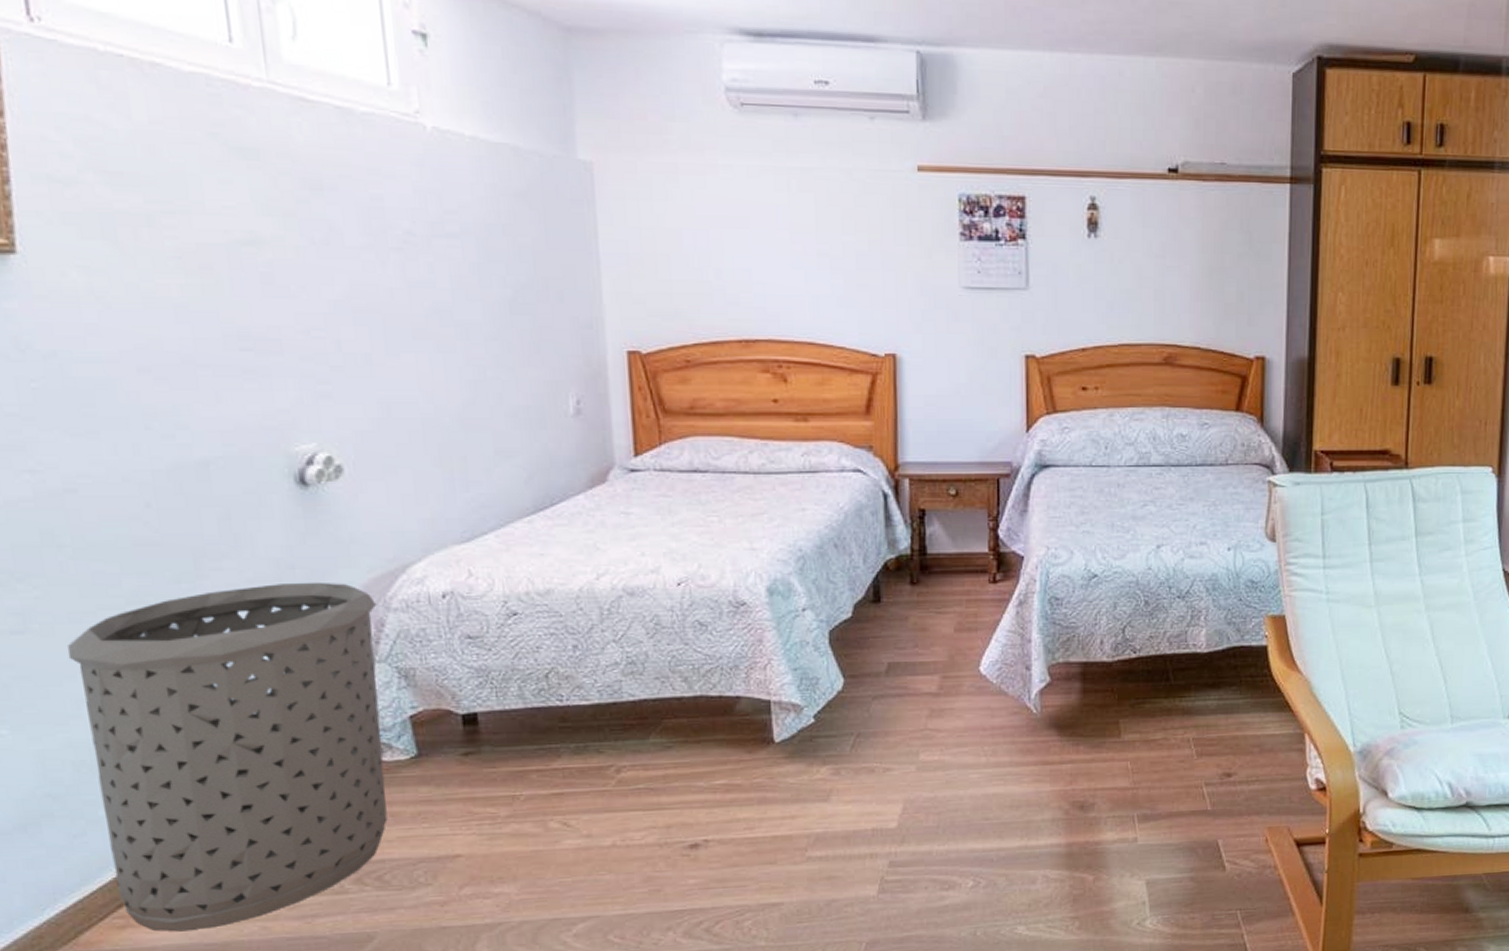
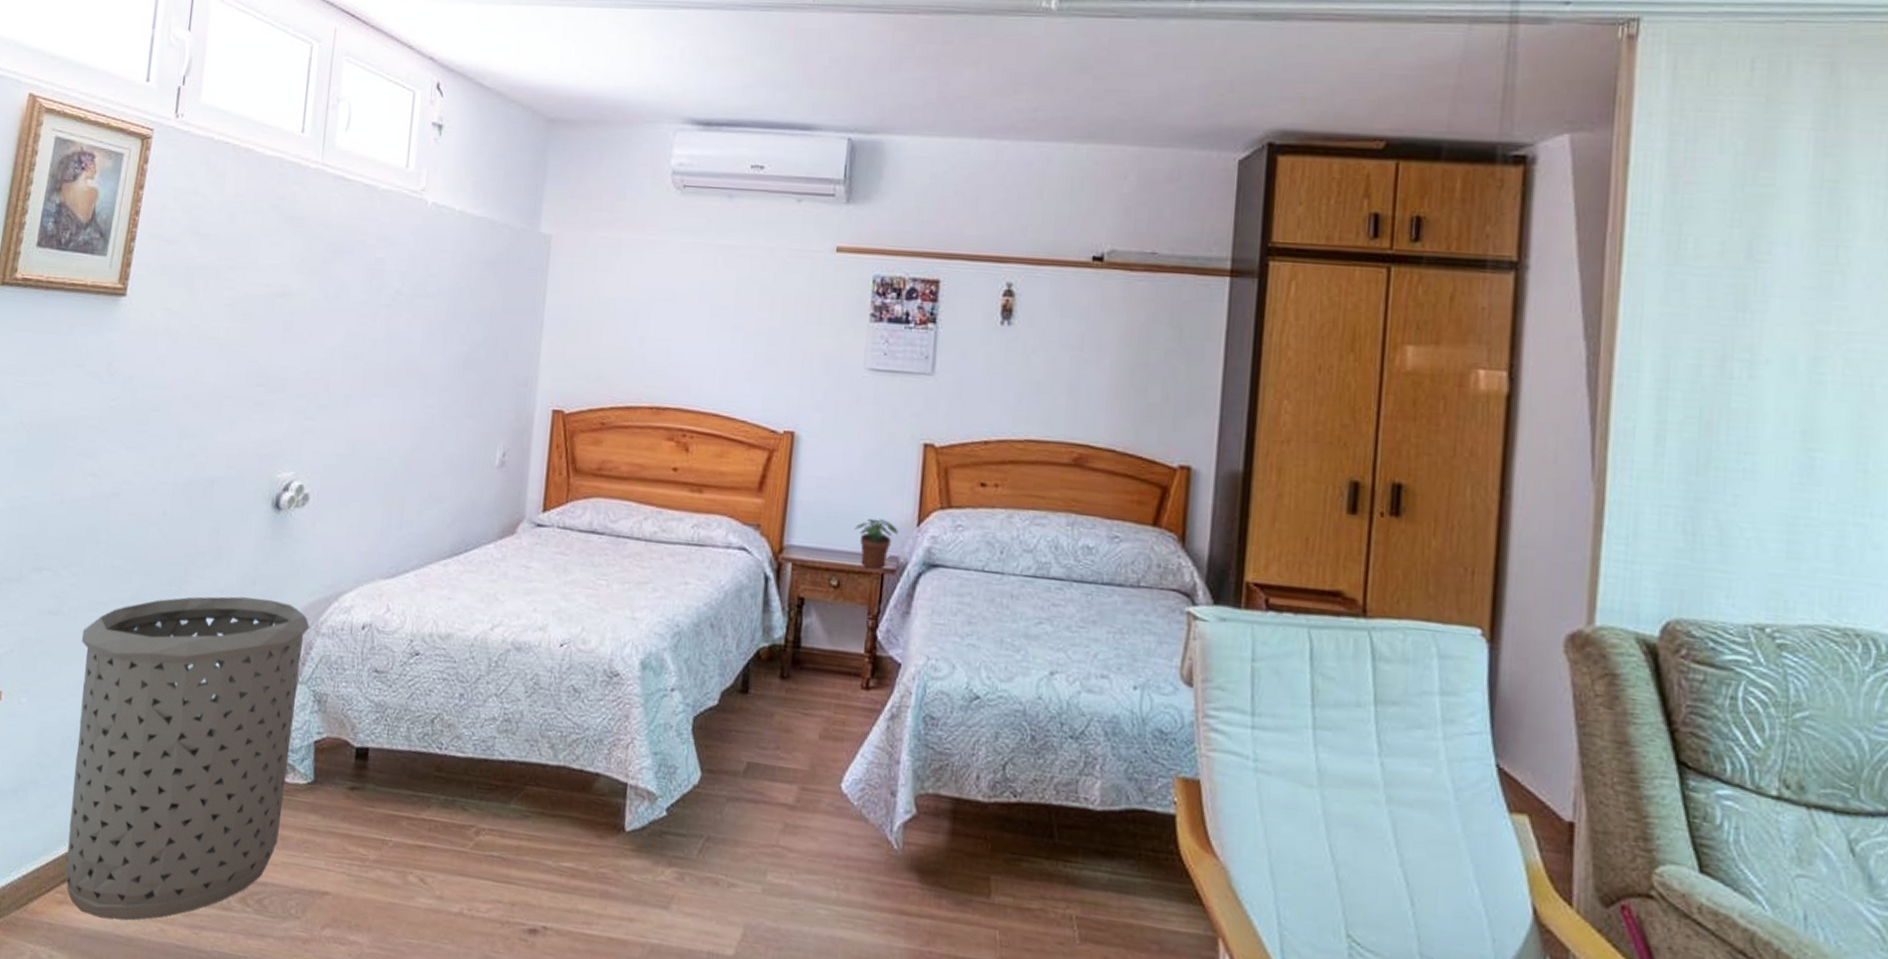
potted plant: none [966,429,1009,476] -> present [854,518,898,570]

